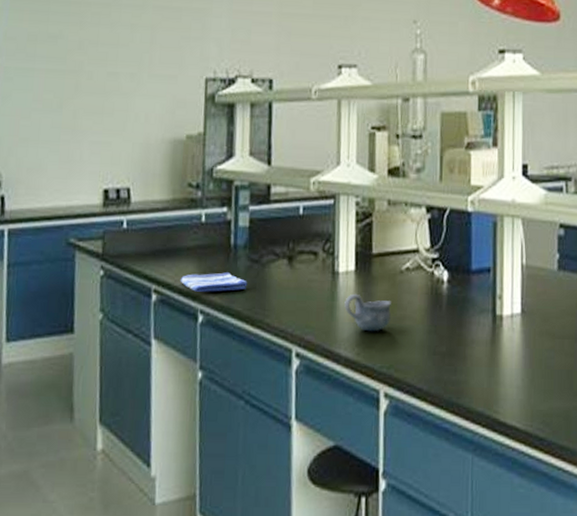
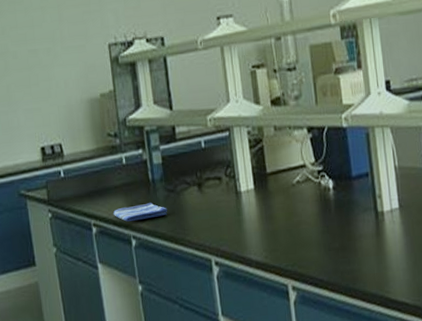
mug: present [344,293,391,332] -> none [249,207,289,238]

